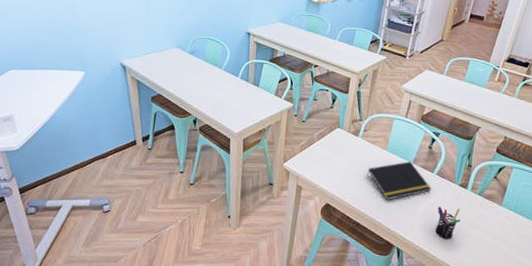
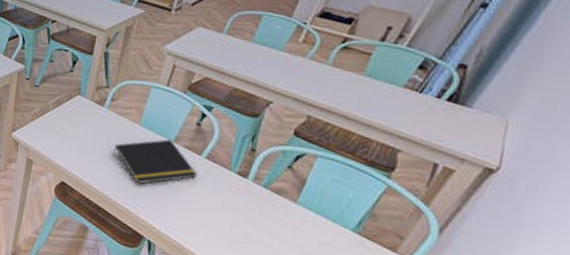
pen holder: present [435,206,461,240] -> none [200,196,237,238]

